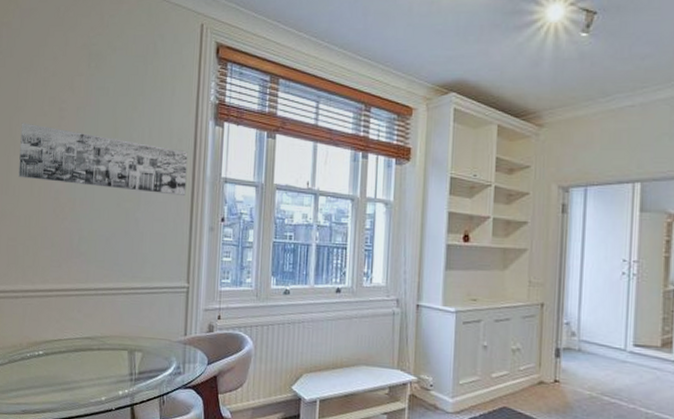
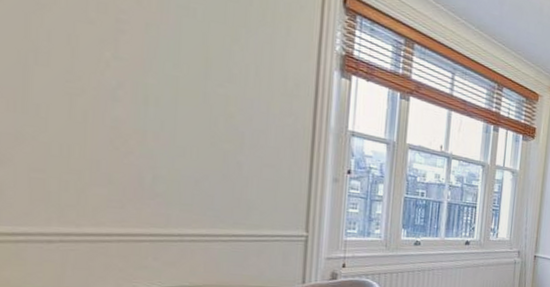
wall art: present [18,123,188,195] -> none [45,25,307,144]

